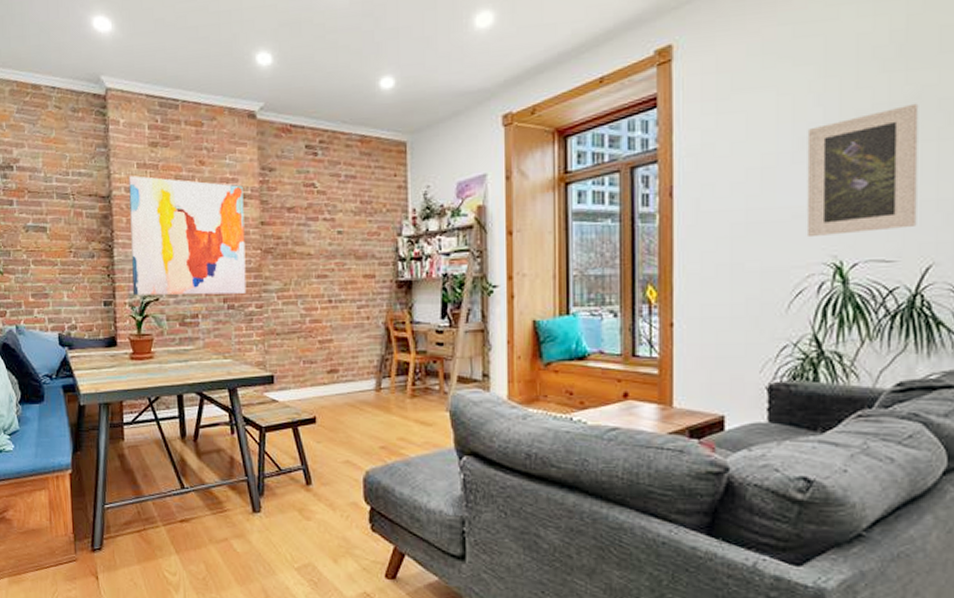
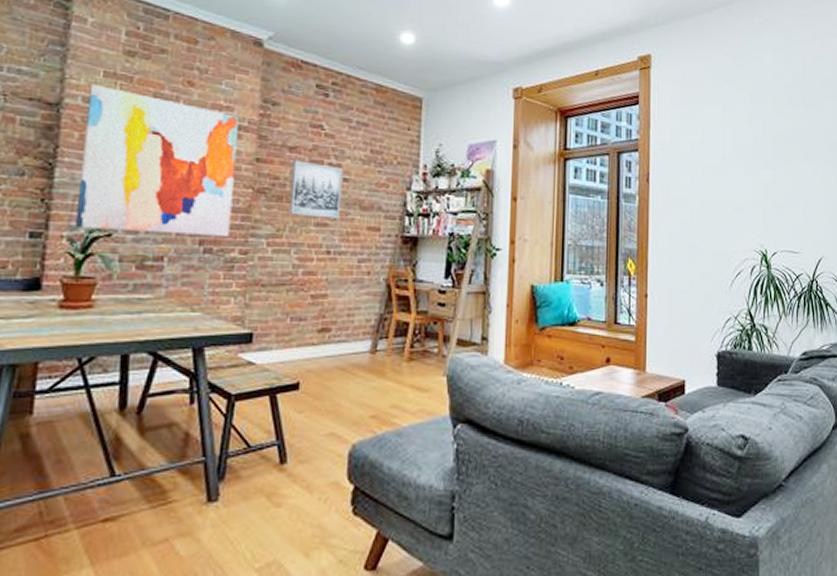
wall art: none [291,219,338,270] -> present [289,160,343,219]
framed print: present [806,103,919,238] -> none [743,132,812,228]

